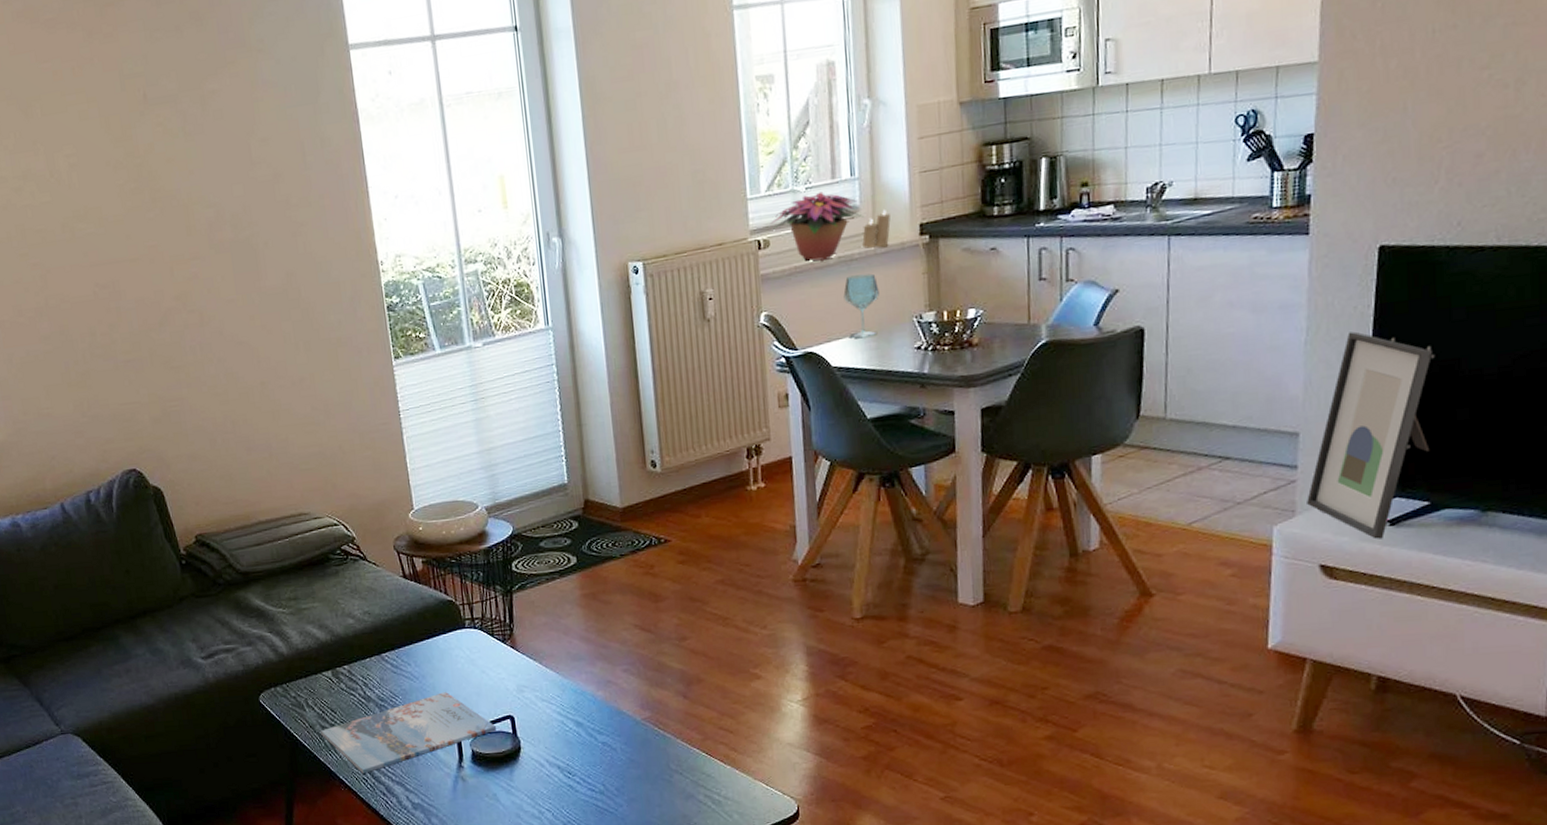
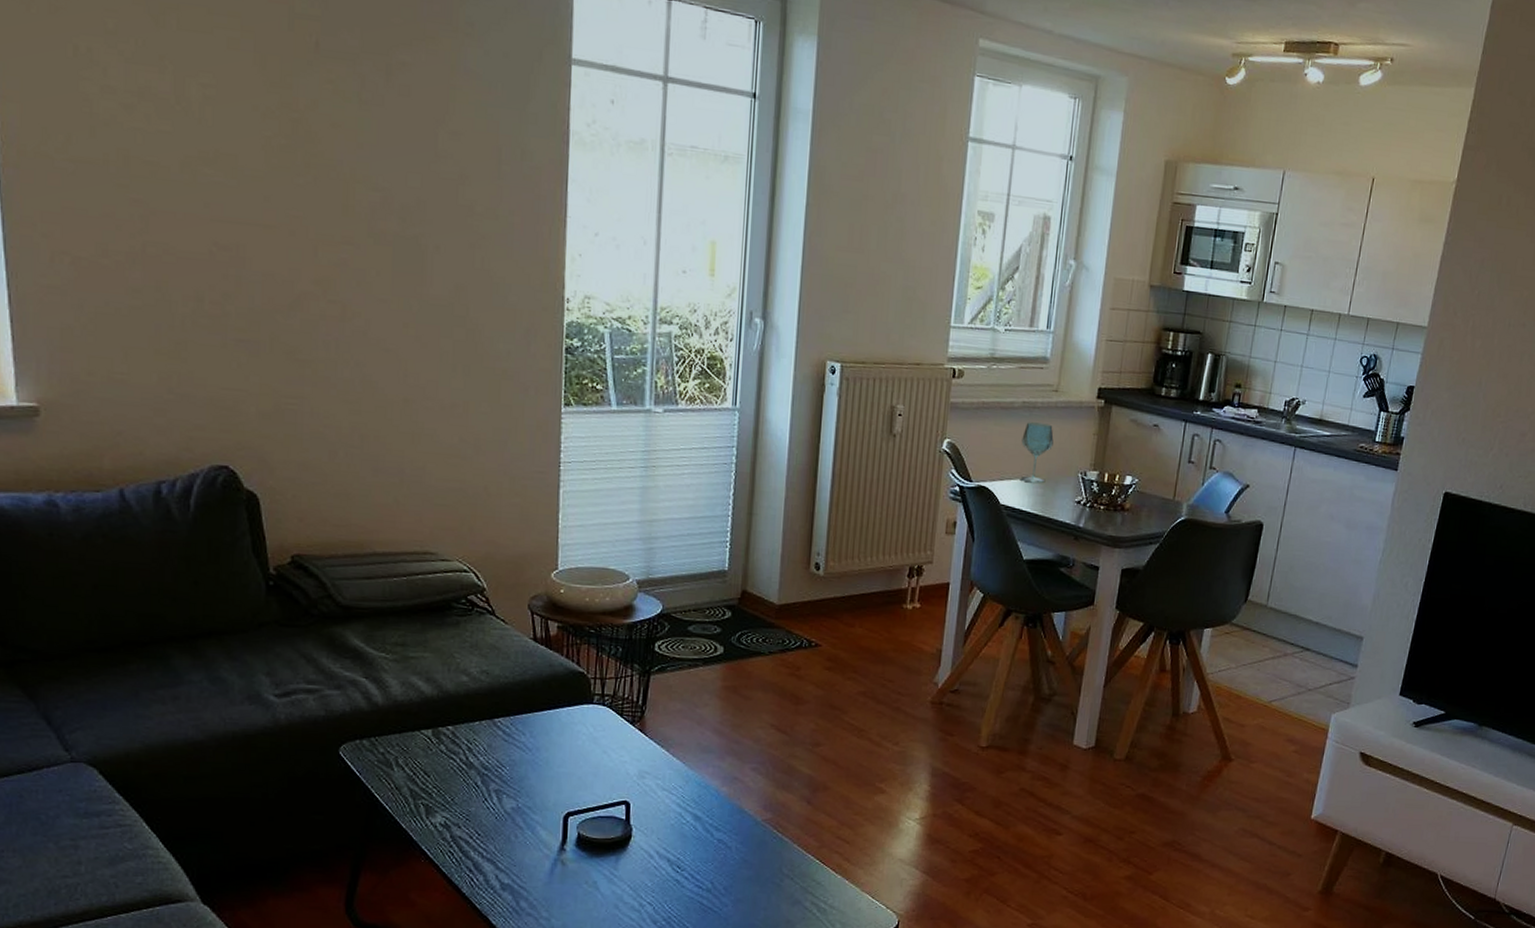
magazine: present [321,692,497,774] -> none [407,768,610,846]
flower arrangement: present [770,192,865,262] -> none [967,336,1053,402]
candle: present [862,210,891,249] -> none [1046,367,1075,403]
picture frame: present [1307,331,1434,539] -> none [1359,559,1468,737]

